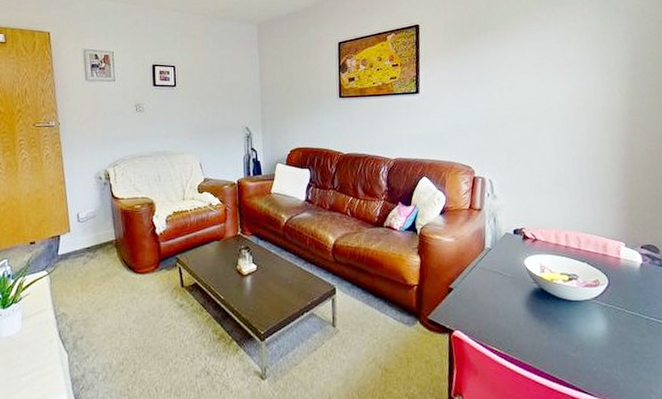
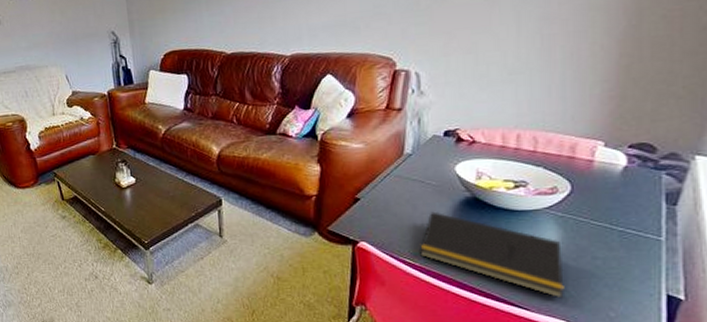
notepad: none [503,301,616,383] -> present [420,211,564,299]

